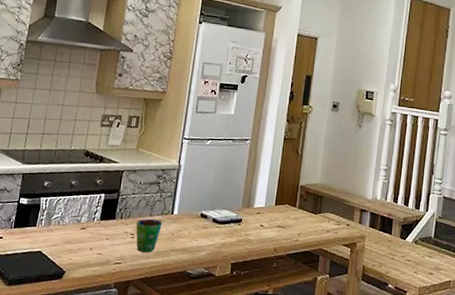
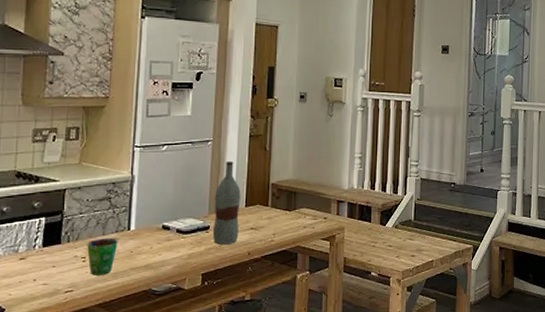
bottle: none [244,160,272,239] -> present [212,161,241,245]

